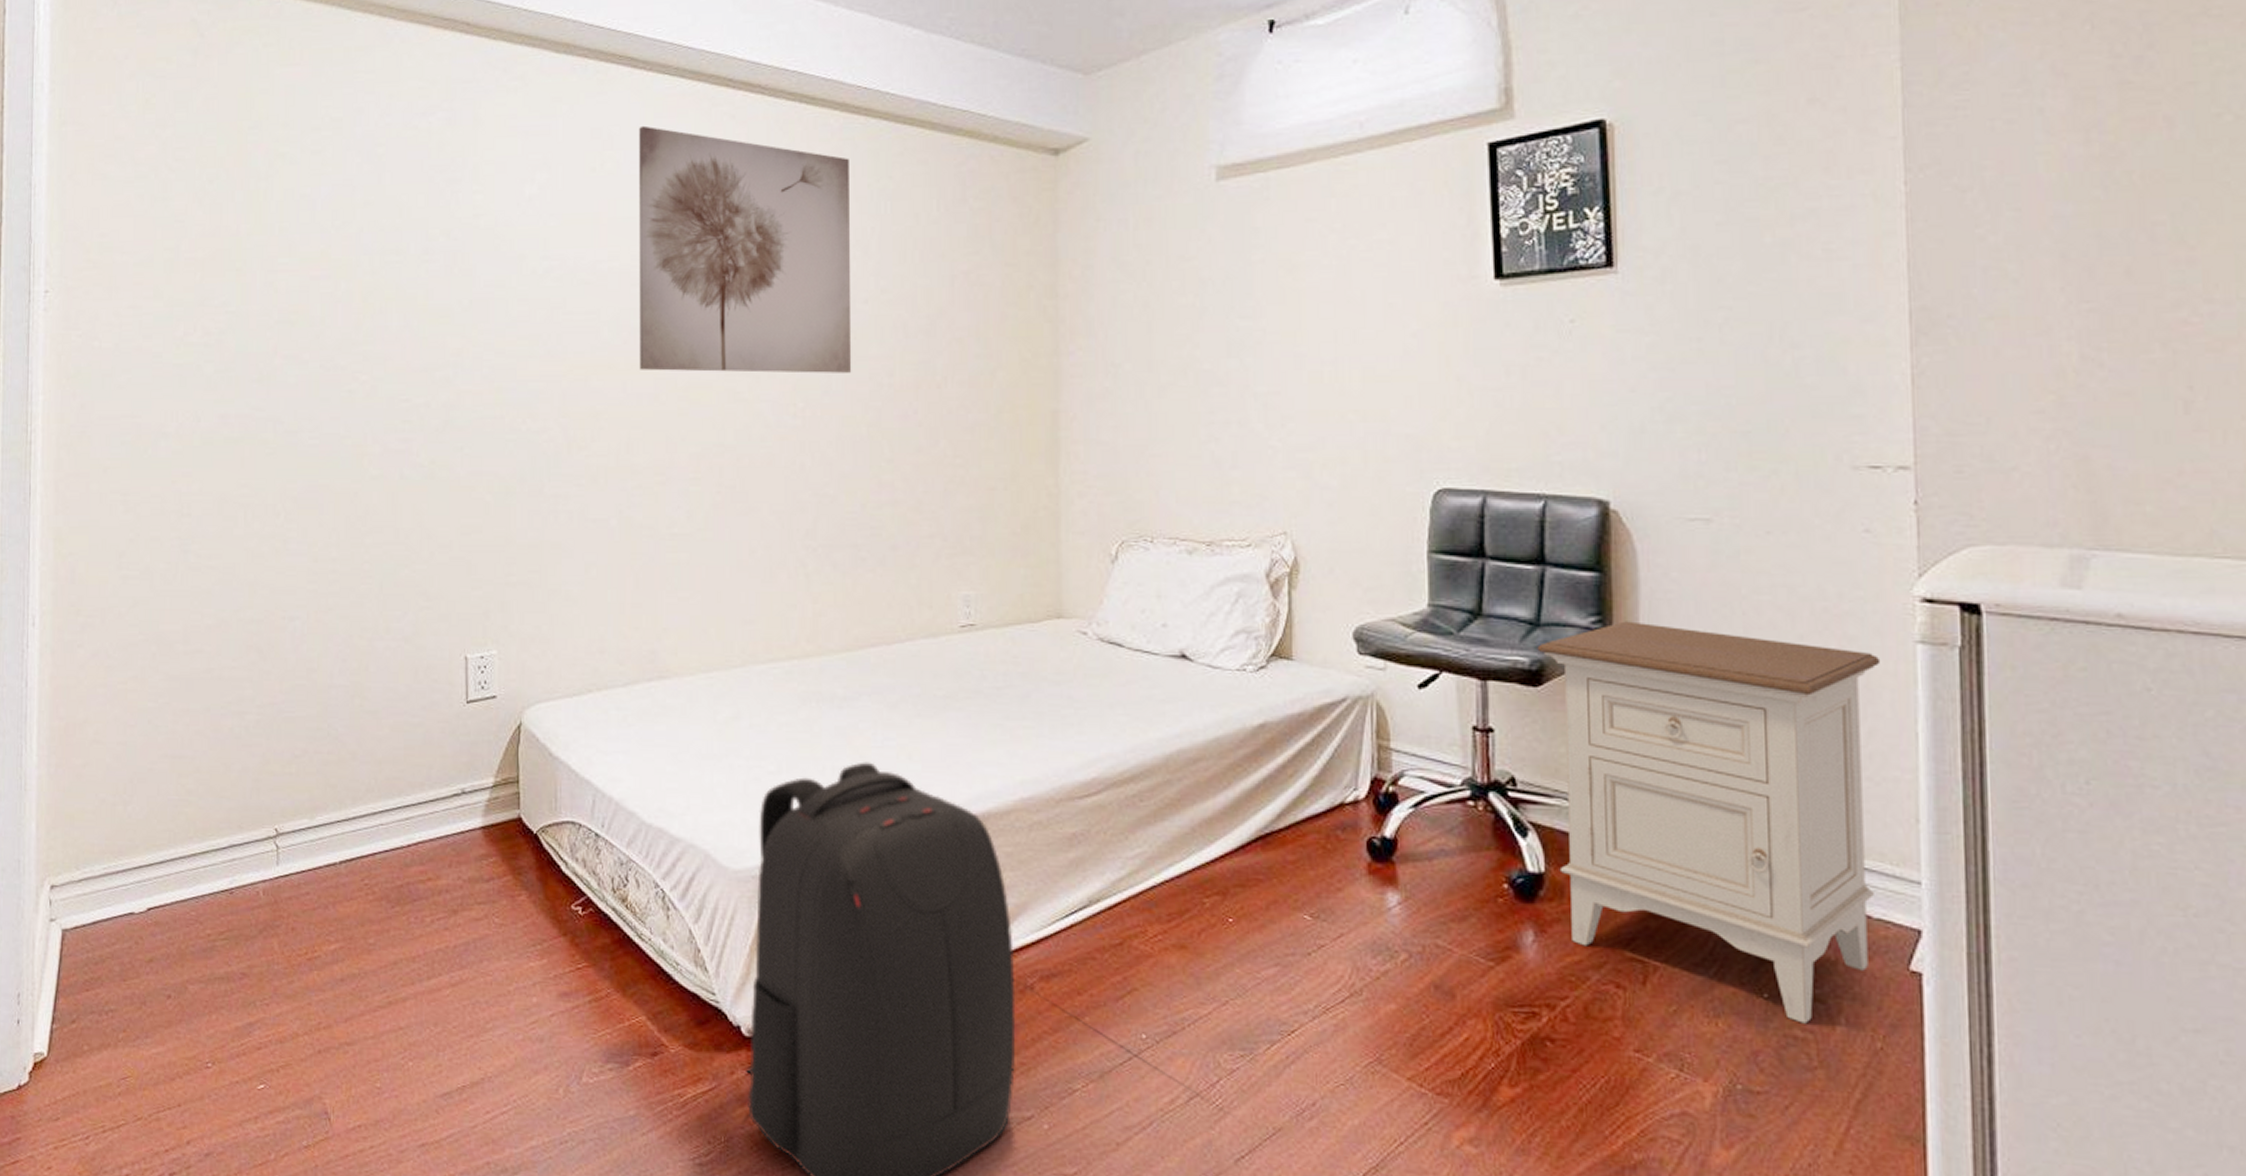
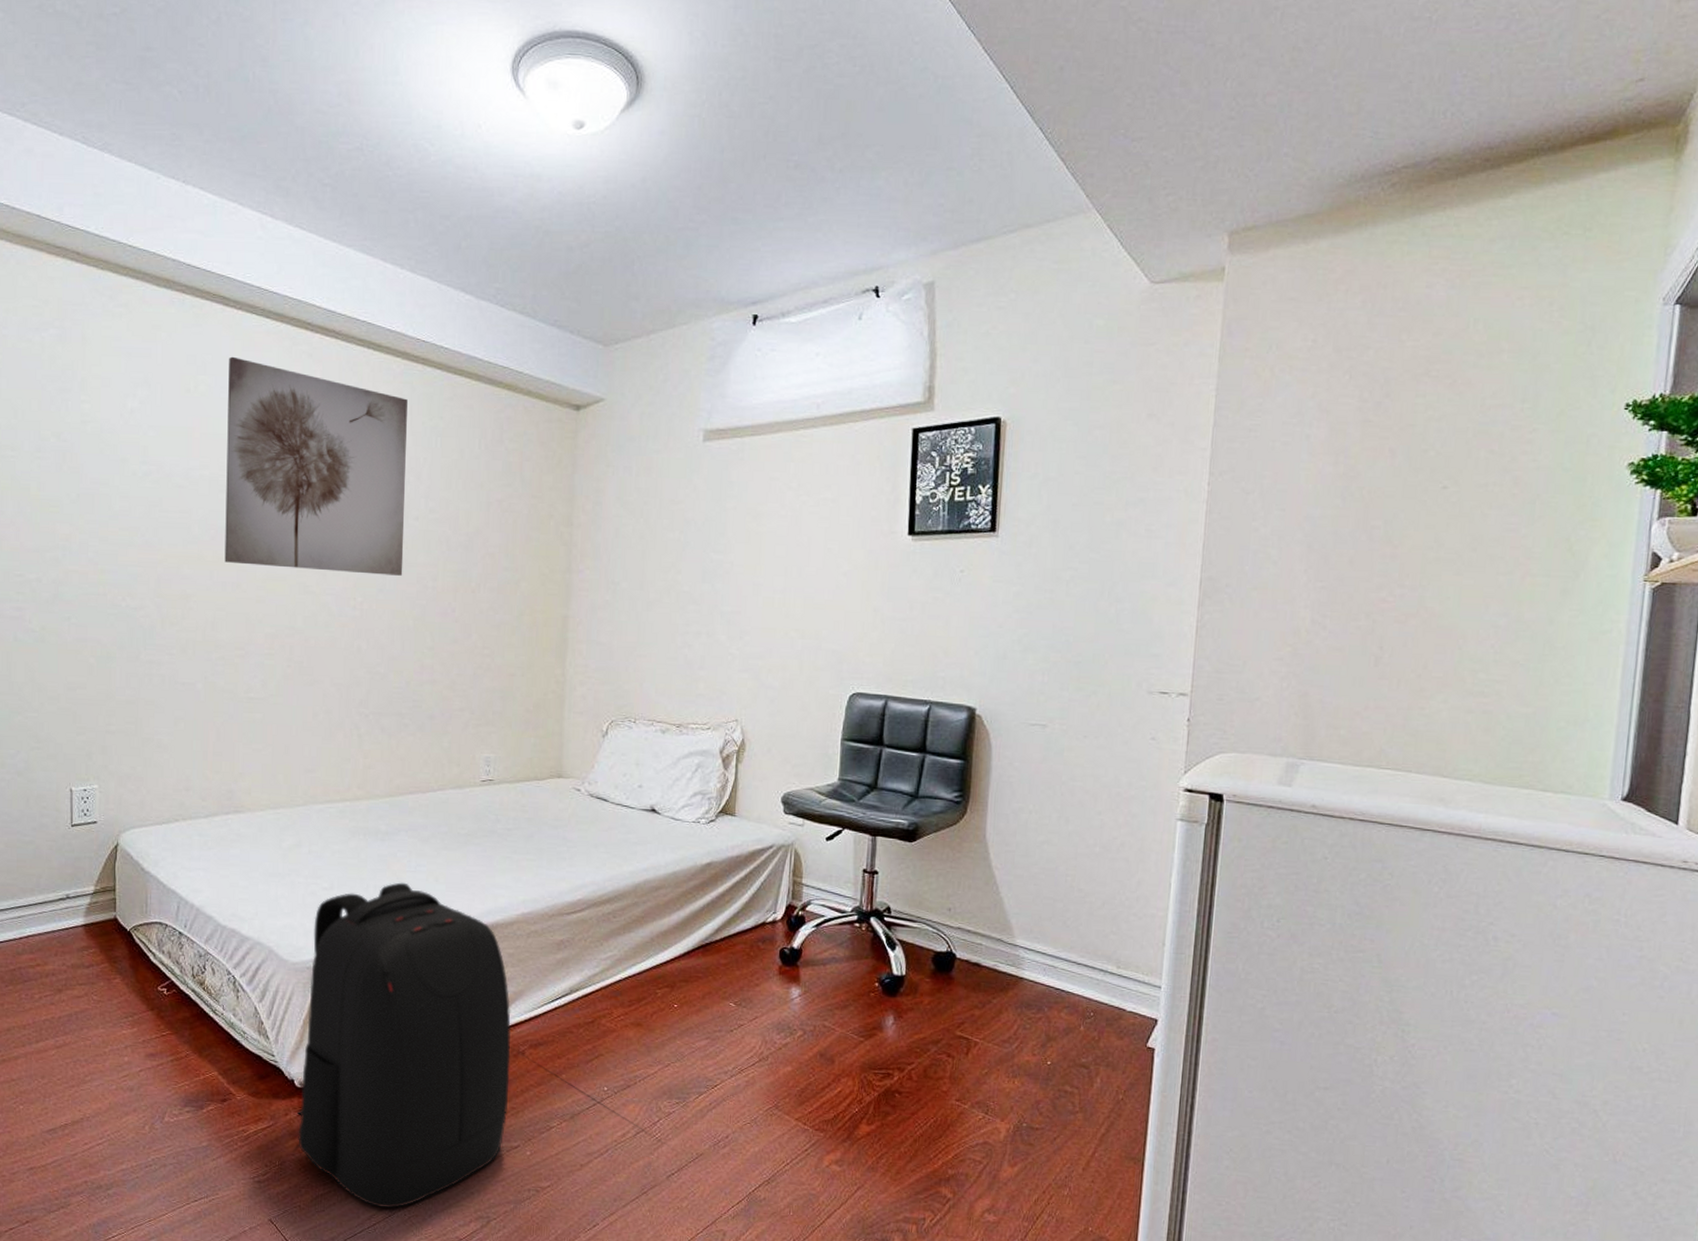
nightstand: present [1537,621,1881,1024] -> none [914,797,1152,1082]

